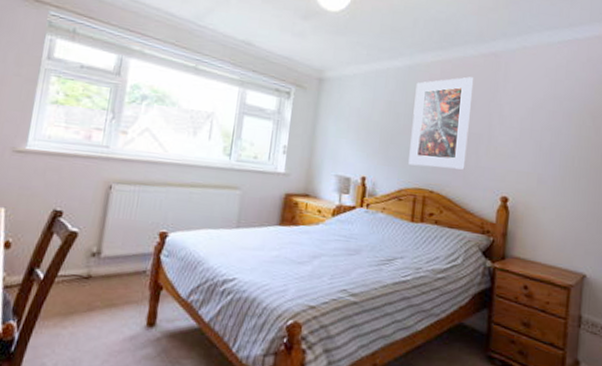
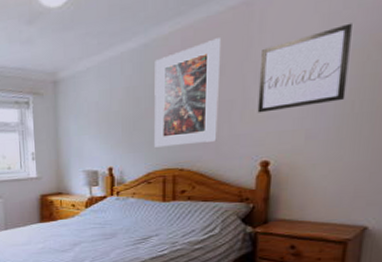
wall art: none [500,91,572,155] -> present [257,23,352,113]

